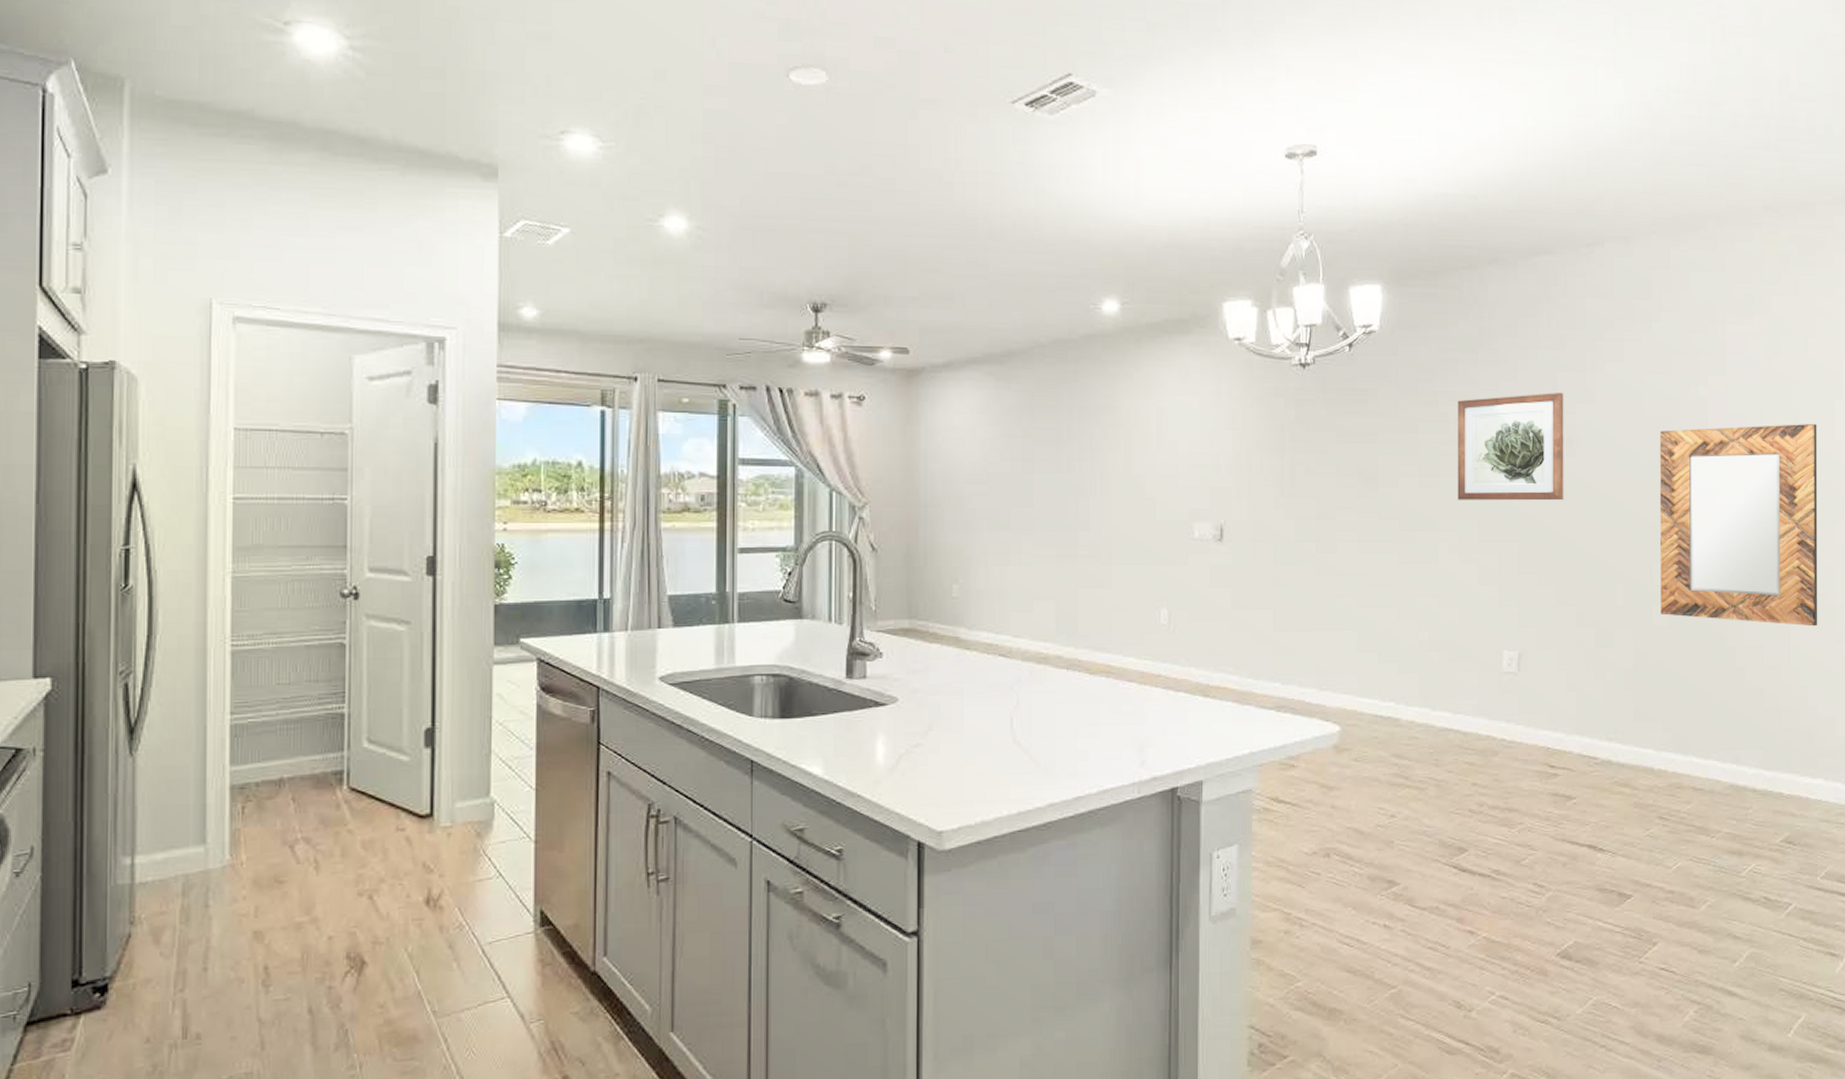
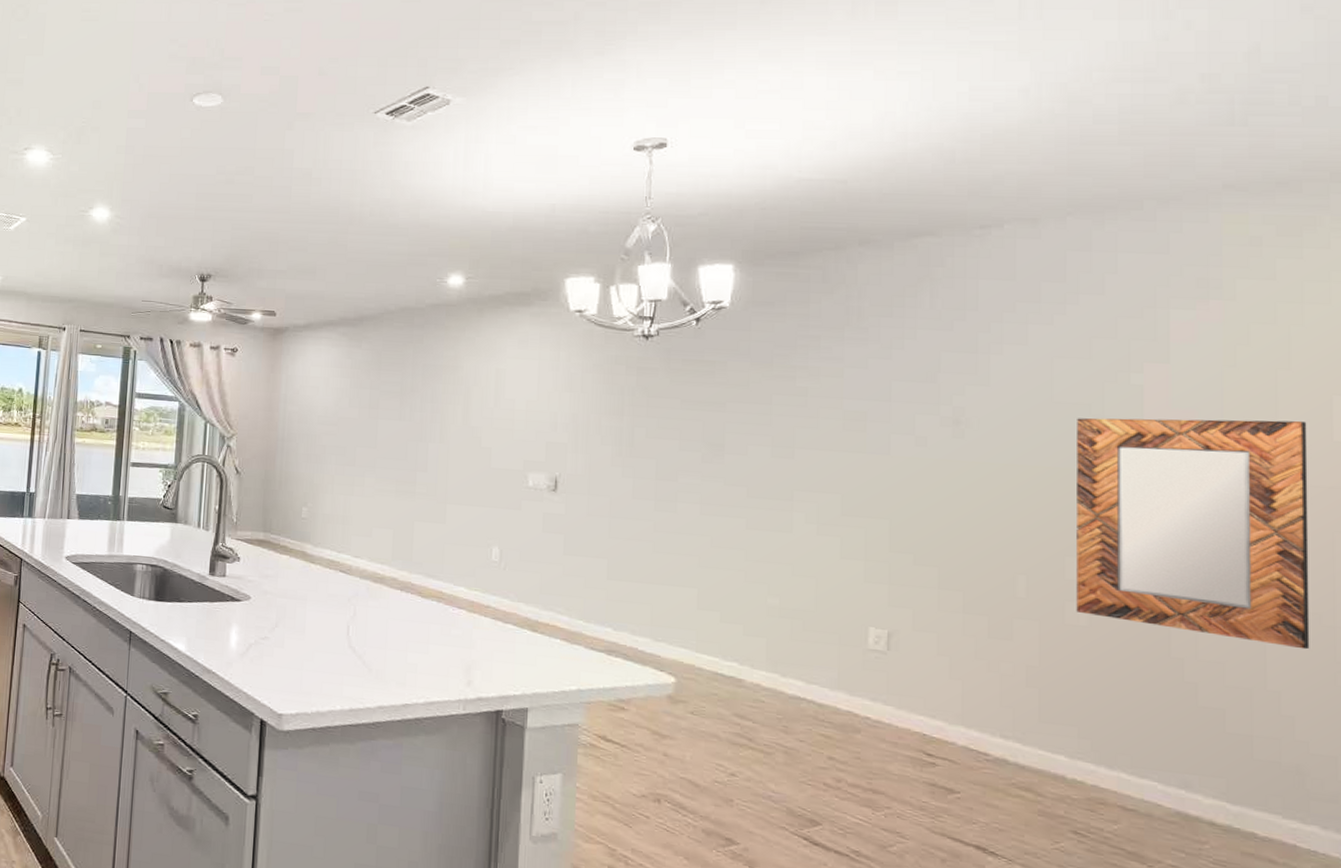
wall art: present [1457,393,1564,501] -> none [816,373,950,482]

